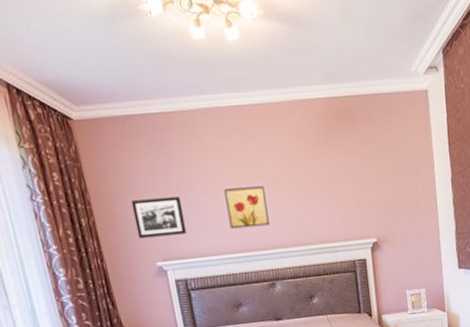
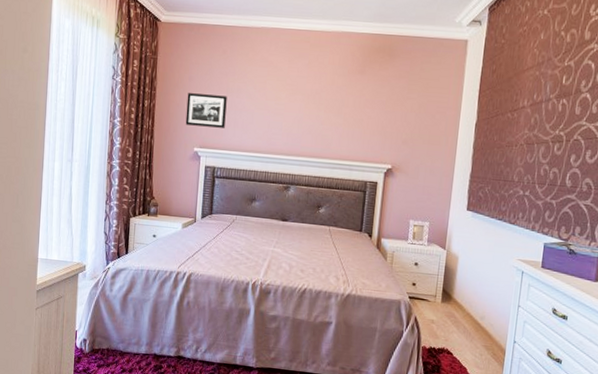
wall art: present [224,186,269,229] -> none [262,97,300,135]

